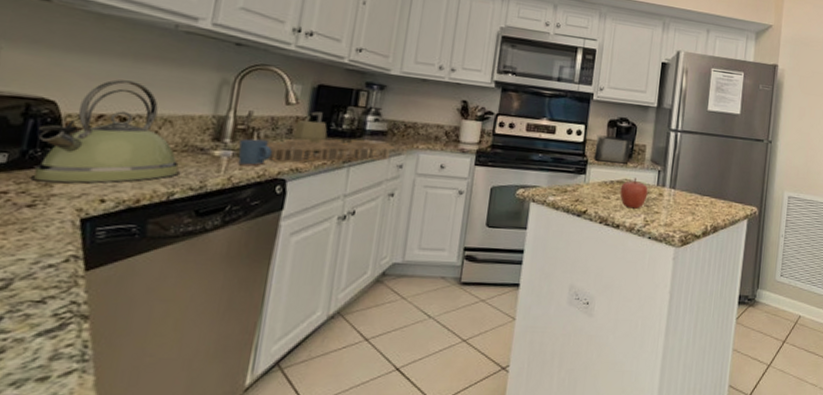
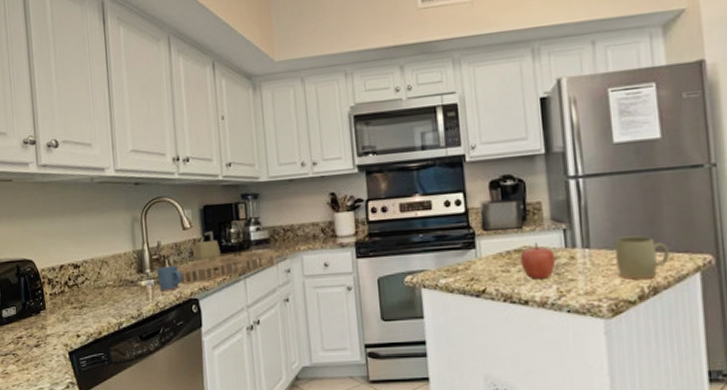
kettle: present [30,79,180,184] -> none [27,233,122,327]
mug: none [691,183,730,220] -> present [614,235,669,280]

